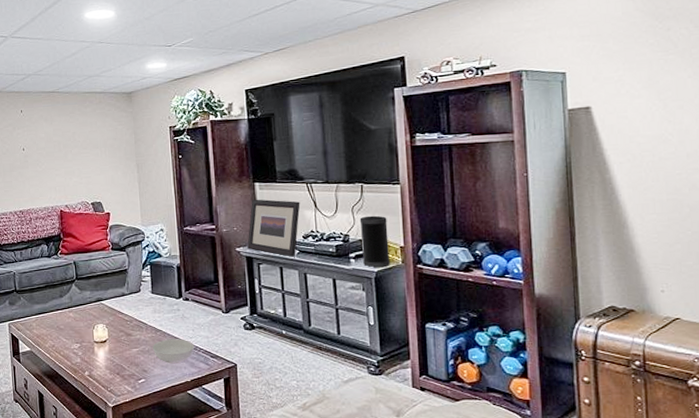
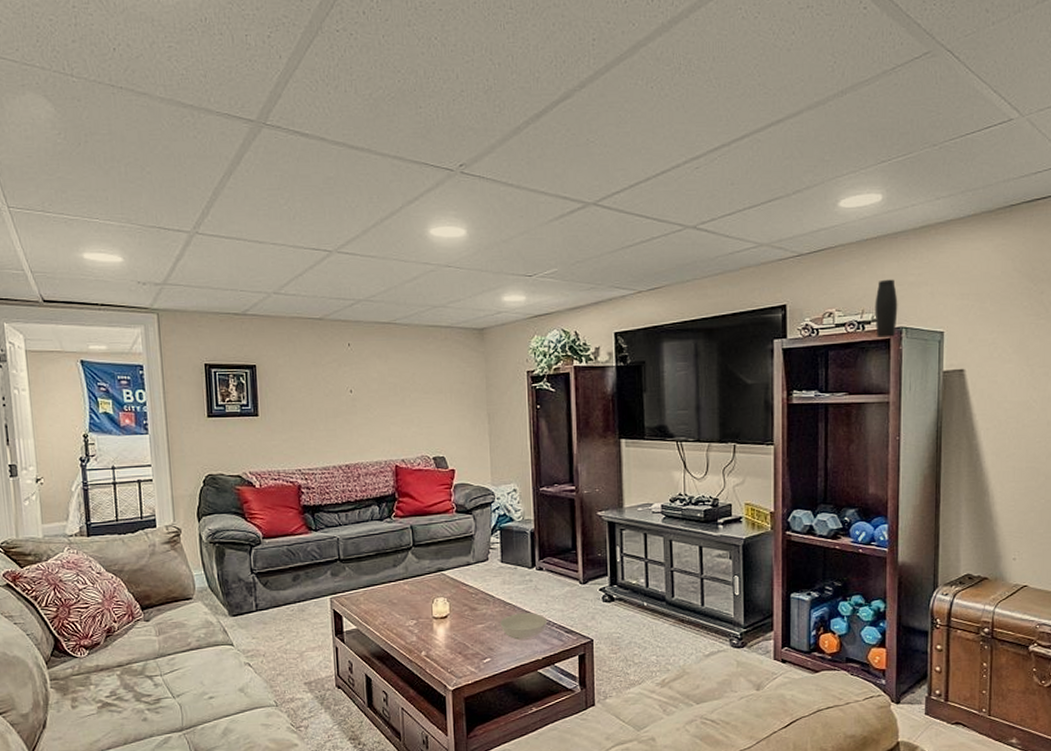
picture frame: present [247,199,300,257] -> none [610,457,669,522]
speaker: present [359,215,390,268] -> none [730,478,759,534]
vase: none [492,27,517,81] -> present [874,279,898,337]

